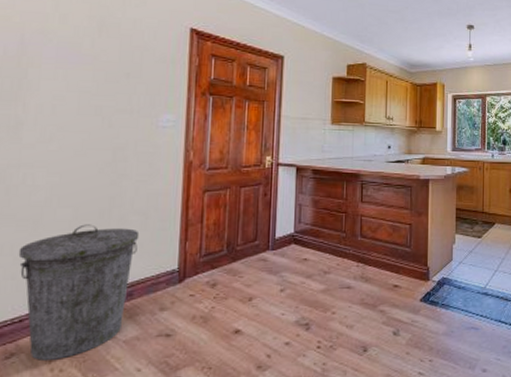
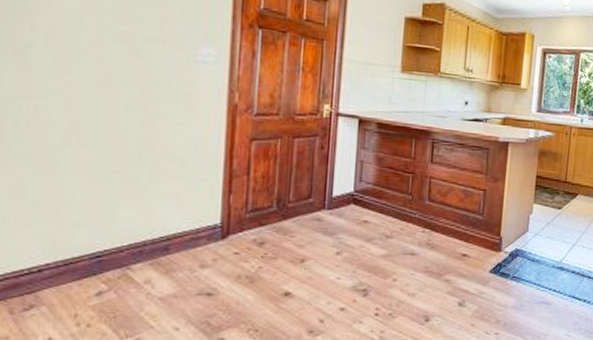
trash can: present [18,224,140,360] -> none [33,168,176,314]

